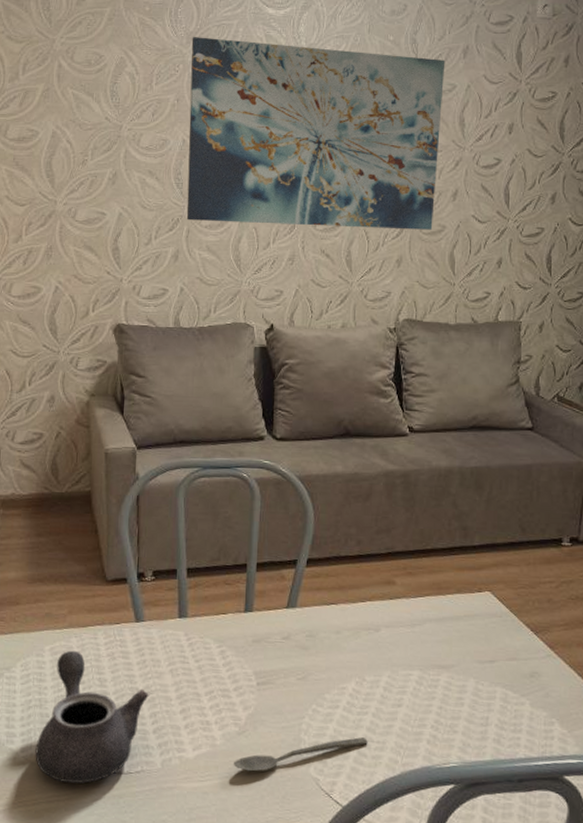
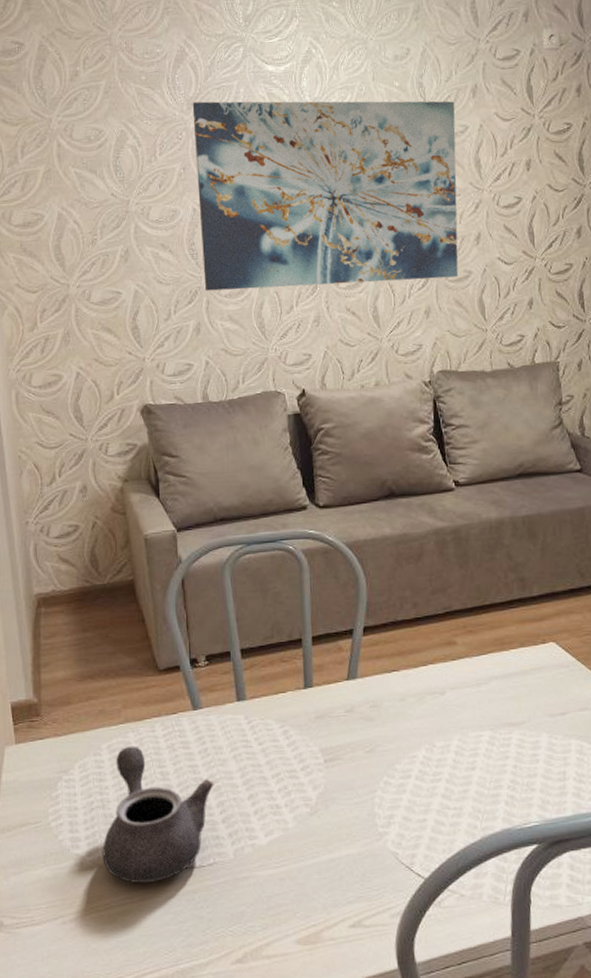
spoon: present [234,737,368,772] -> none [309,805,444,852]

